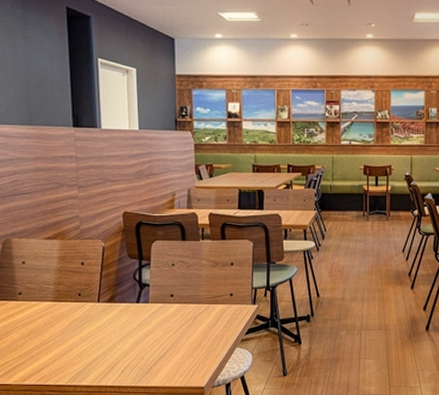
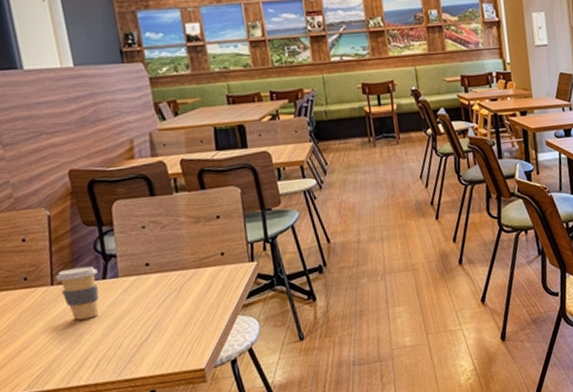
coffee cup: none [102,290,134,333] -> present [56,266,100,320]

